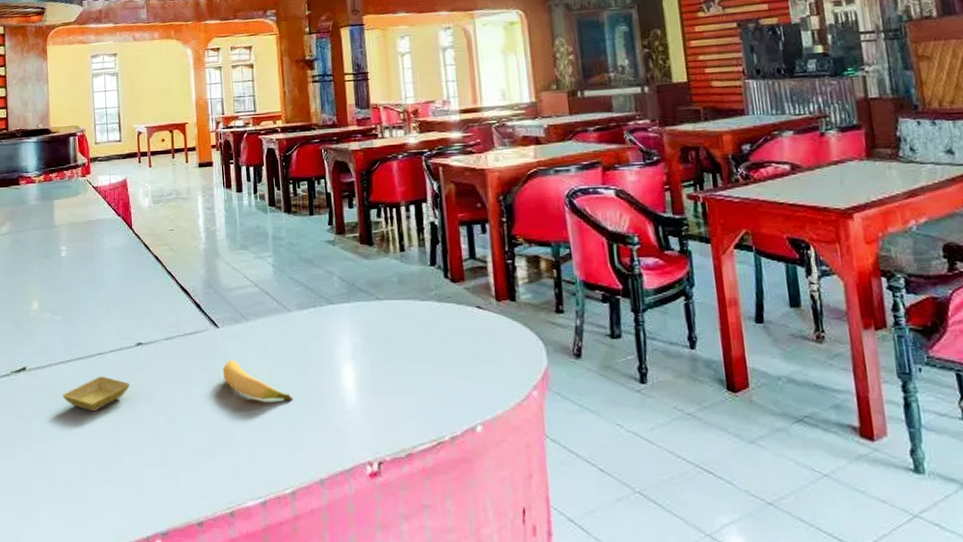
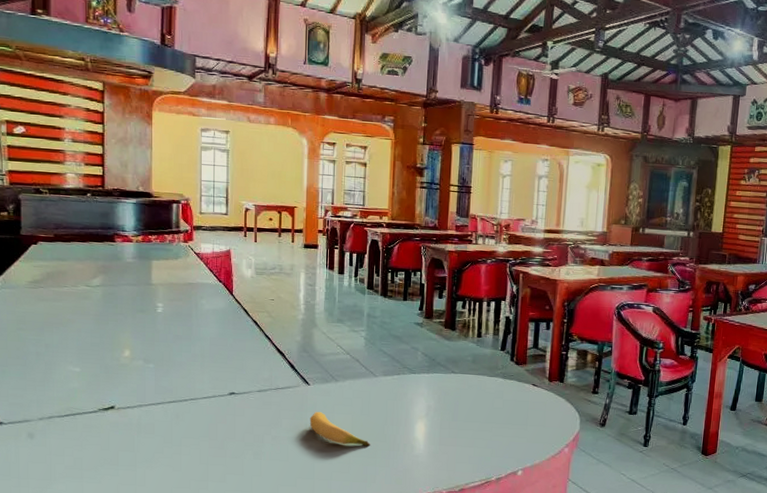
saucer: present [62,376,131,412] -> none [151,418,221,447]

